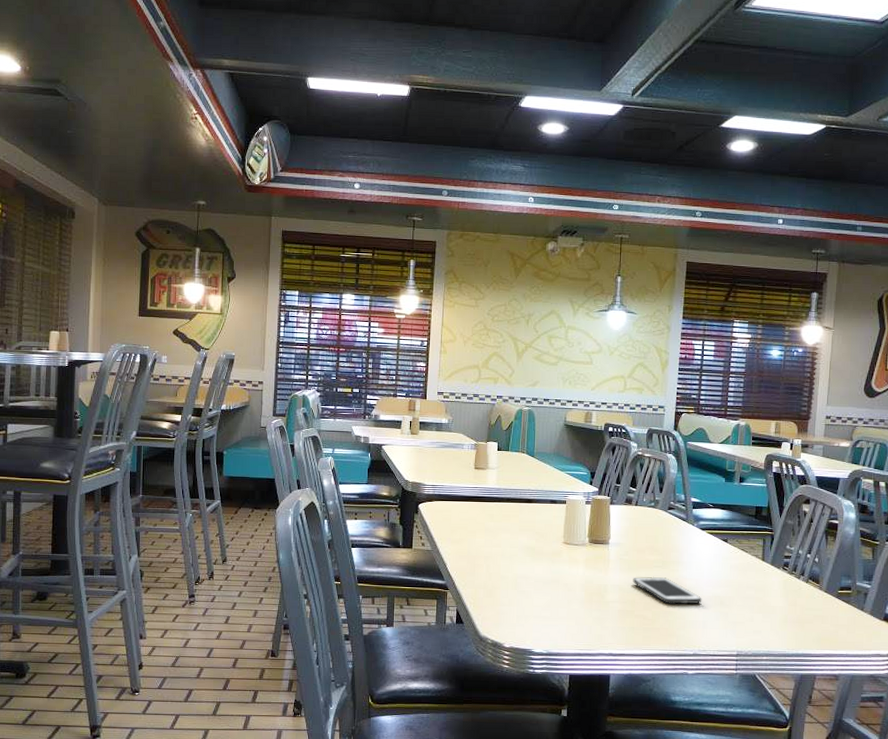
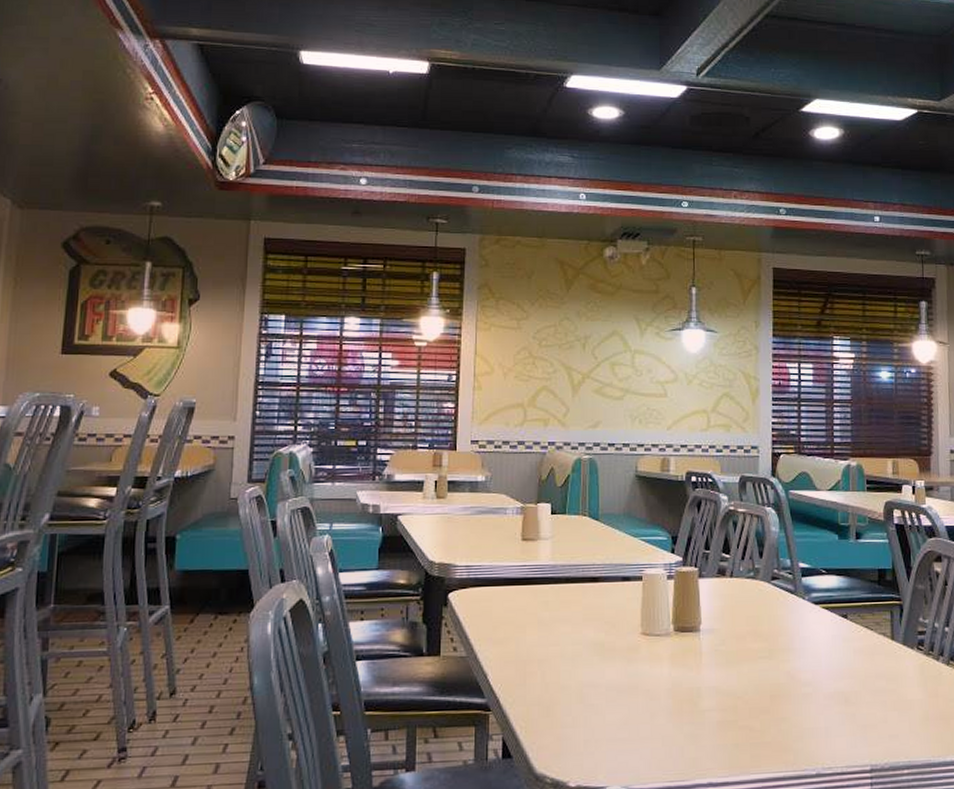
cell phone: present [633,576,702,605] -> none [733,671,822,709]

